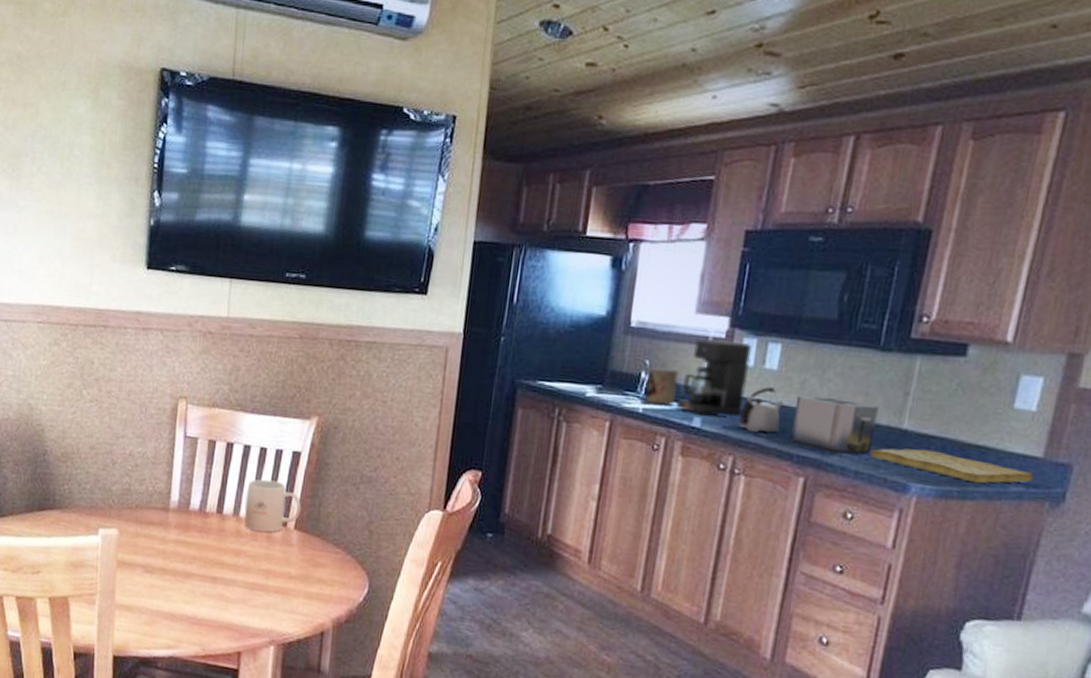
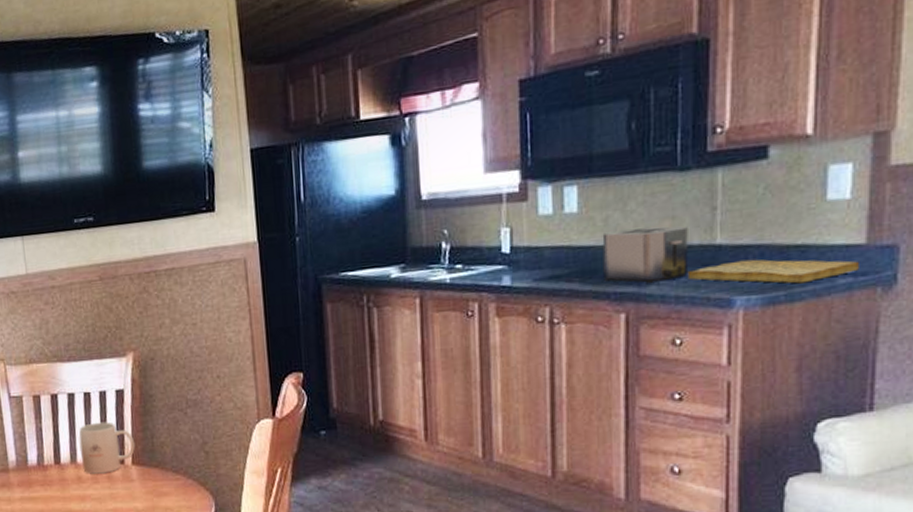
tin can: present [644,366,679,406] -> none [448,232,480,272]
coffee maker: present [675,339,752,417] -> none [482,192,550,273]
kettle: present [738,387,784,433] -> none [548,230,592,279]

